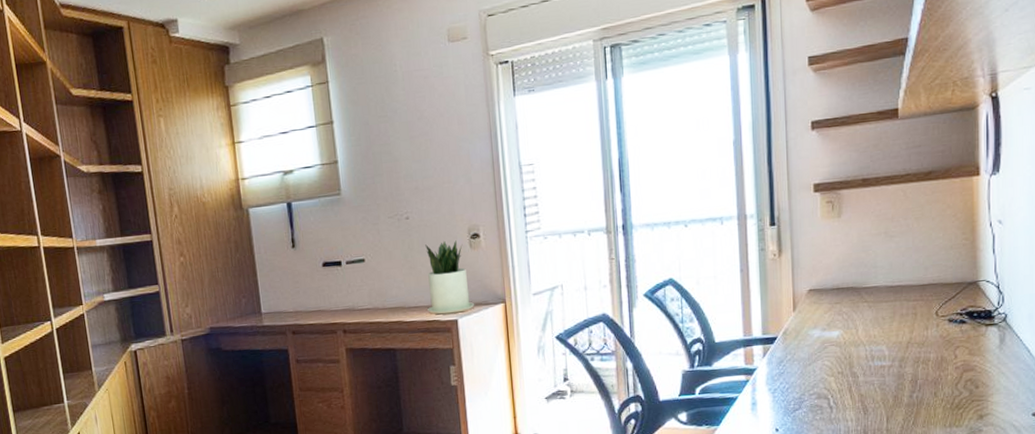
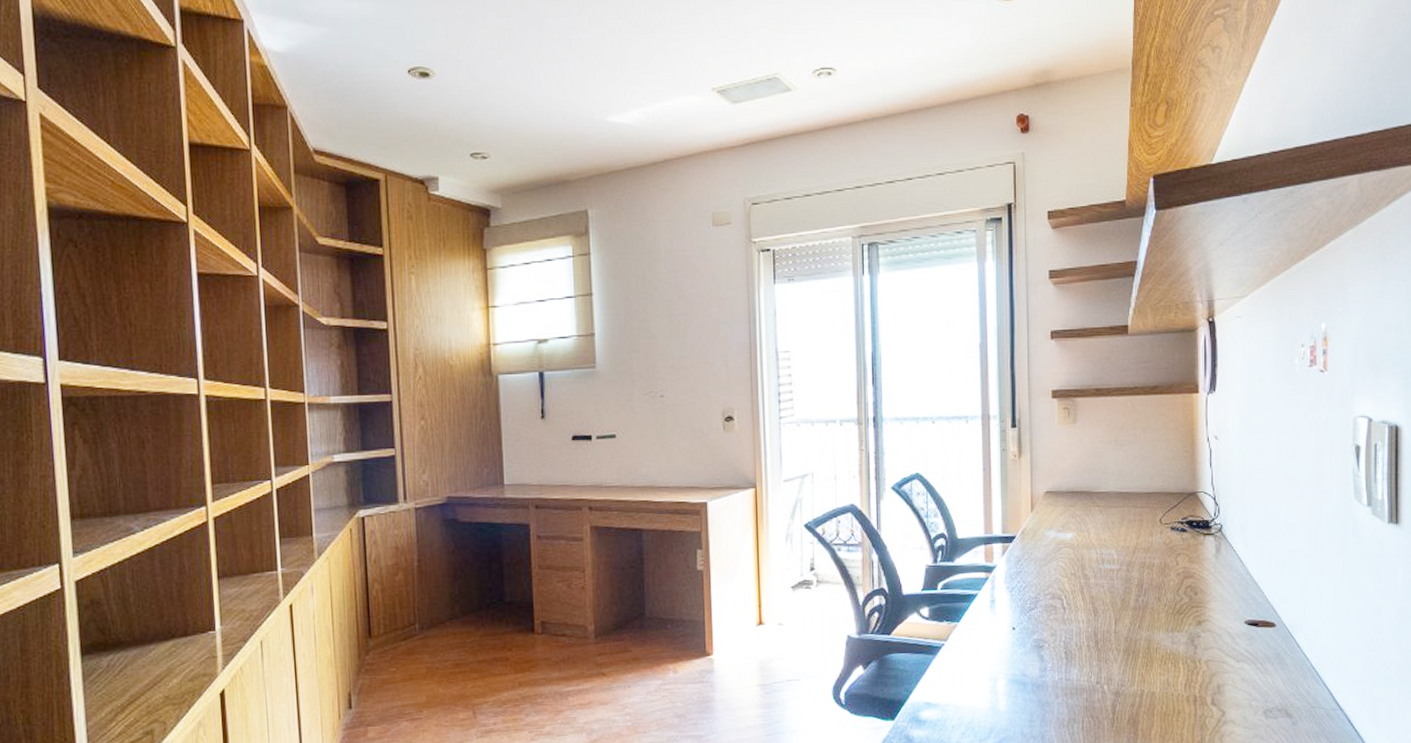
planter: present [425,240,475,315] -> none [677,421,726,496]

